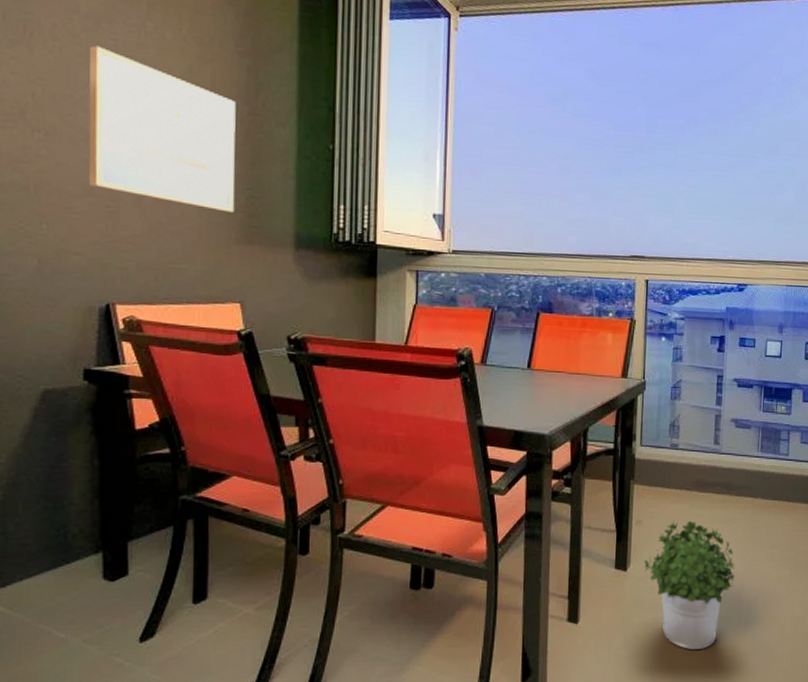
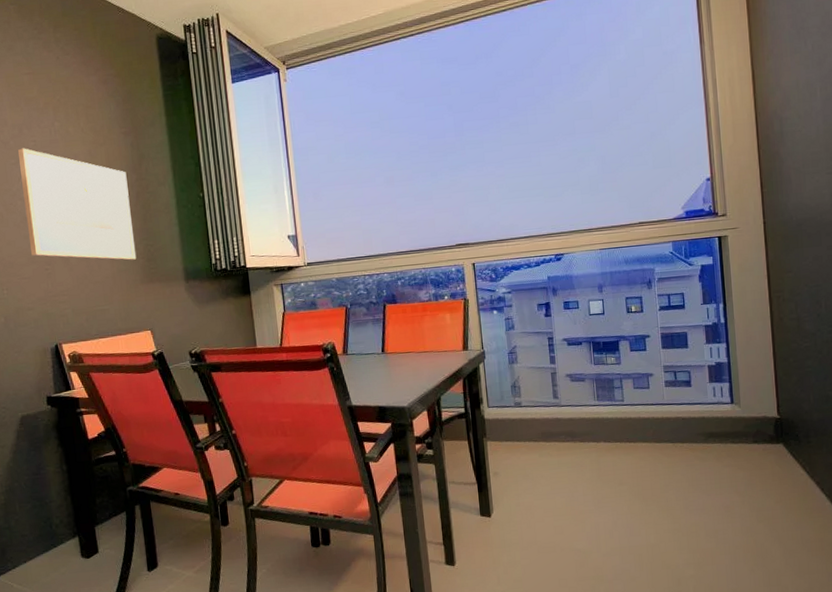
potted plant: present [643,520,735,650] -> none [504,468,589,582]

